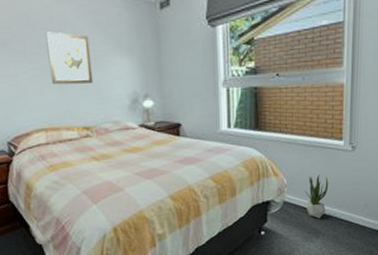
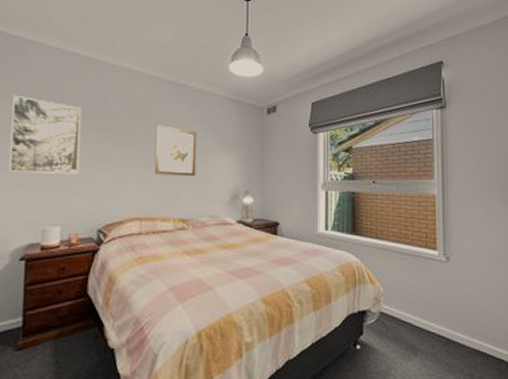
potted plant: present [304,175,329,219] -> none [401,285,425,333]

